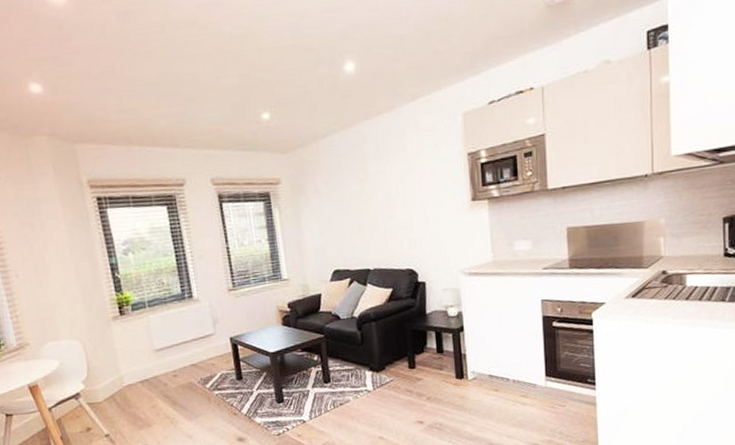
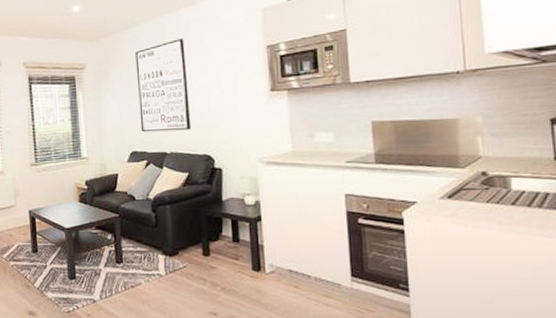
wall art: none [333,147,394,250] -> present [135,38,192,132]

